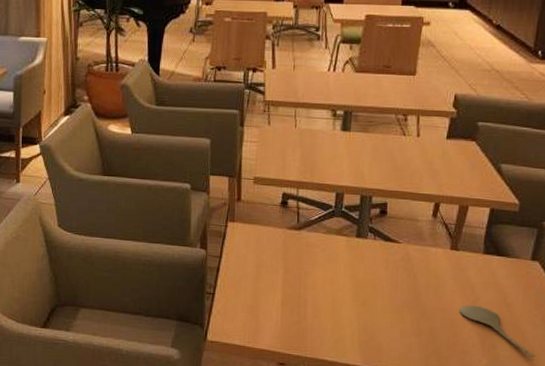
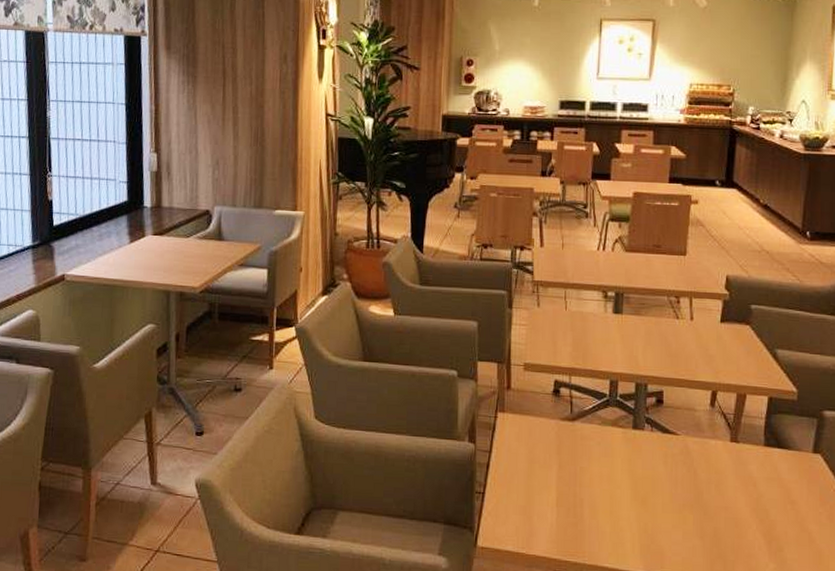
spoon: present [458,305,536,357] -> none [742,502,824,560]

